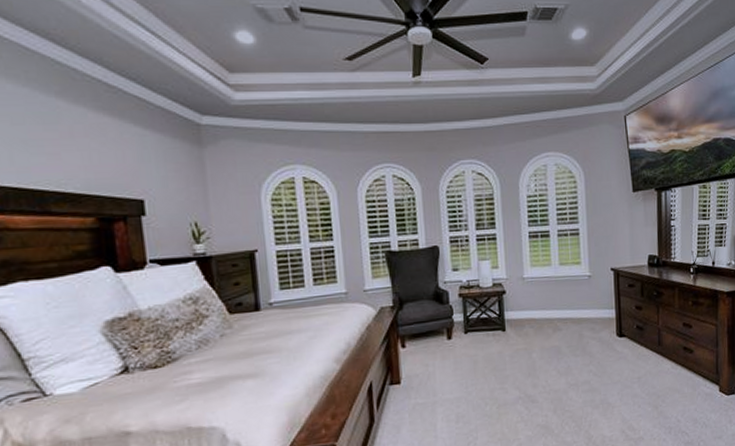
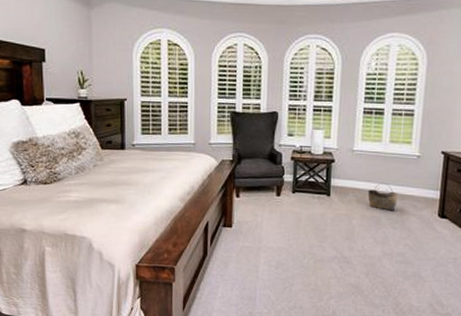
basket: none [544,308,575,338] -> present [367,182,398,211]

